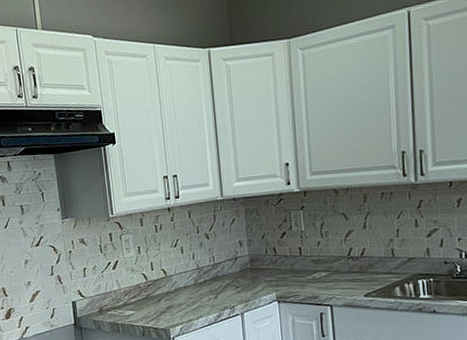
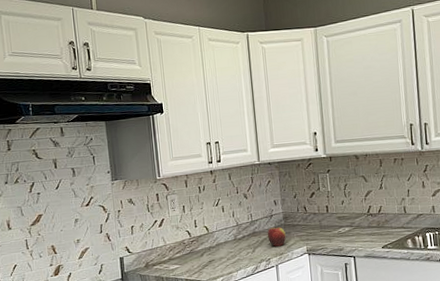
apple: none [231,271,253,293] -> present [267,227,286,247]

